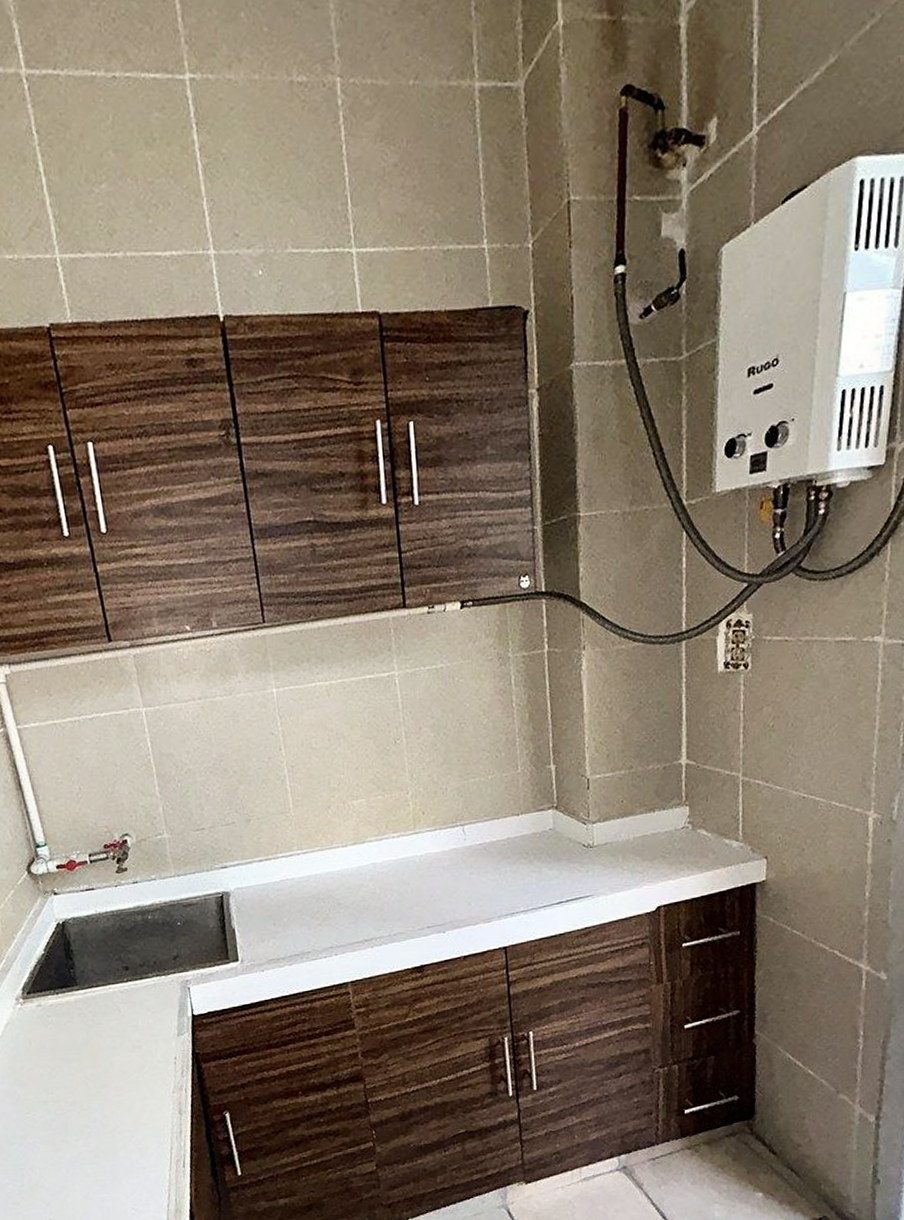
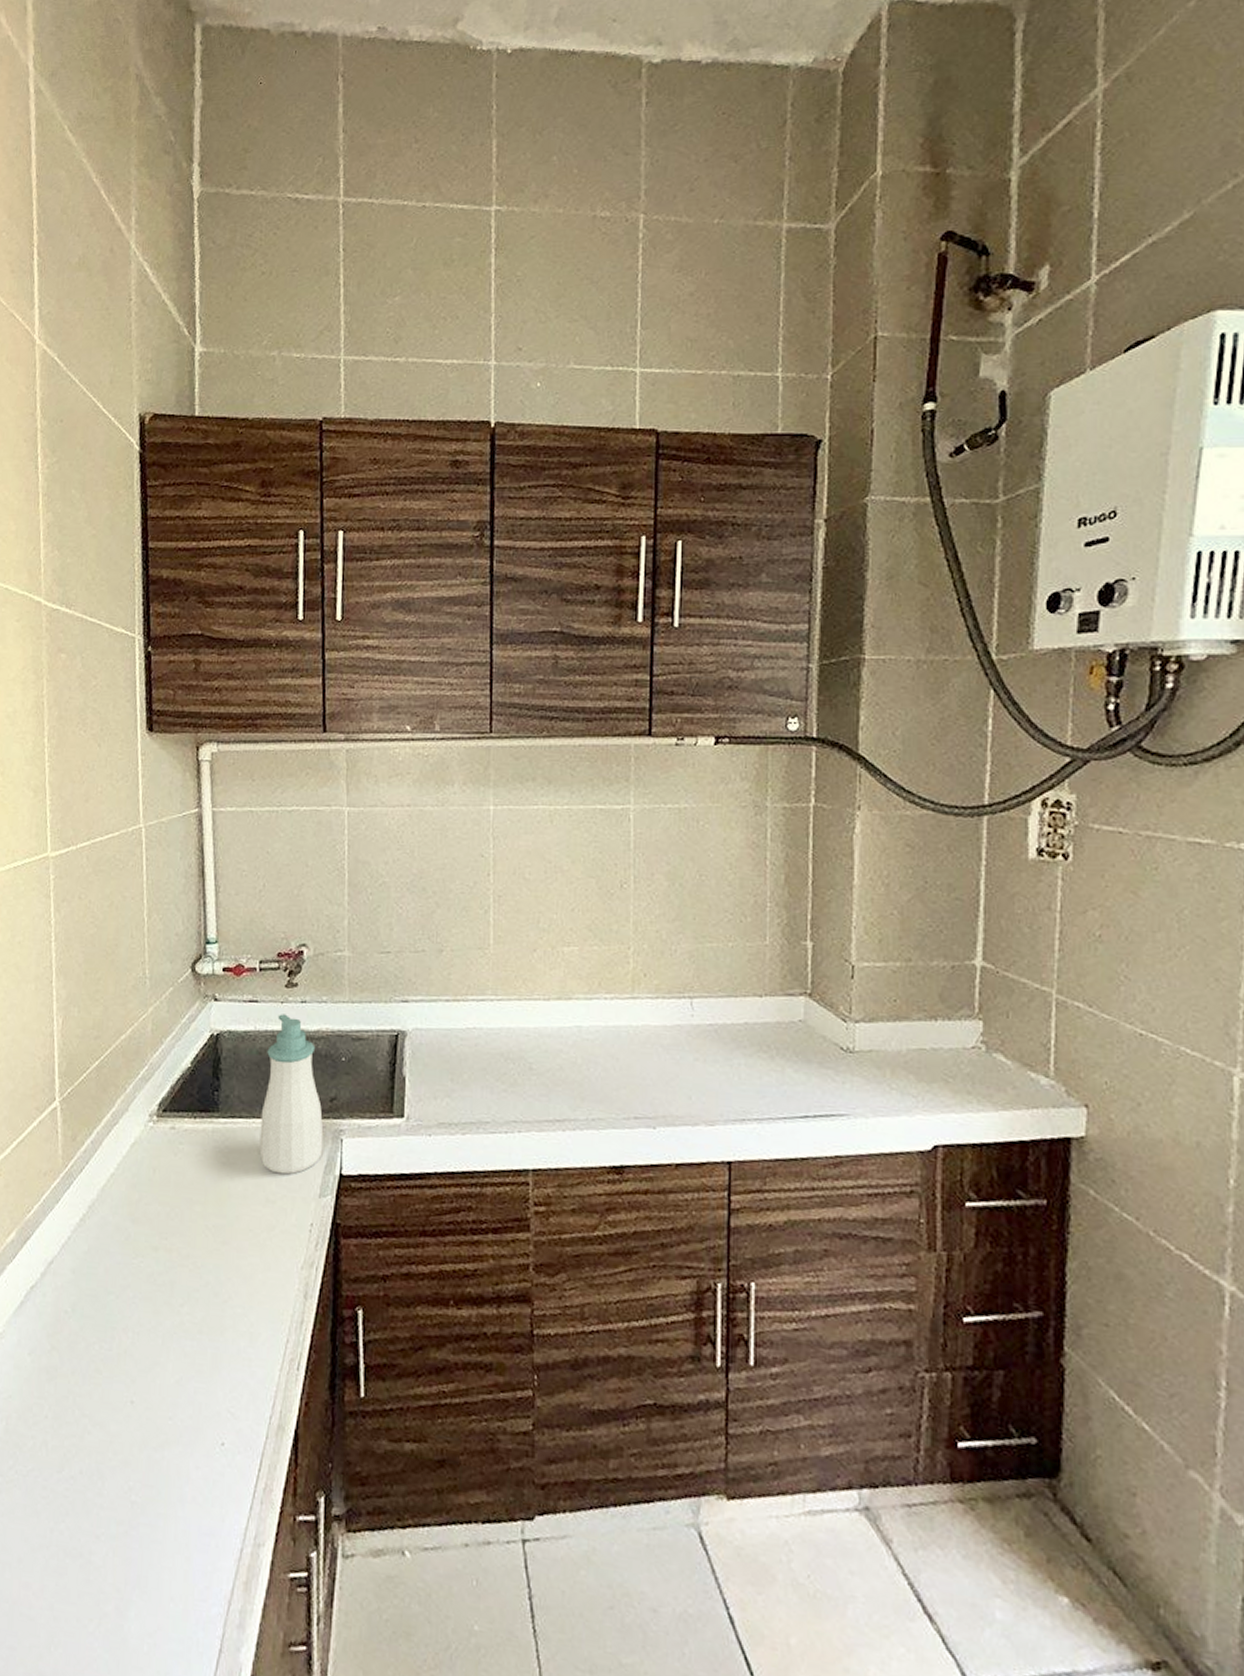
soap bottle: none [110,895,174,1025] -> present [259,1014,324,1175]

